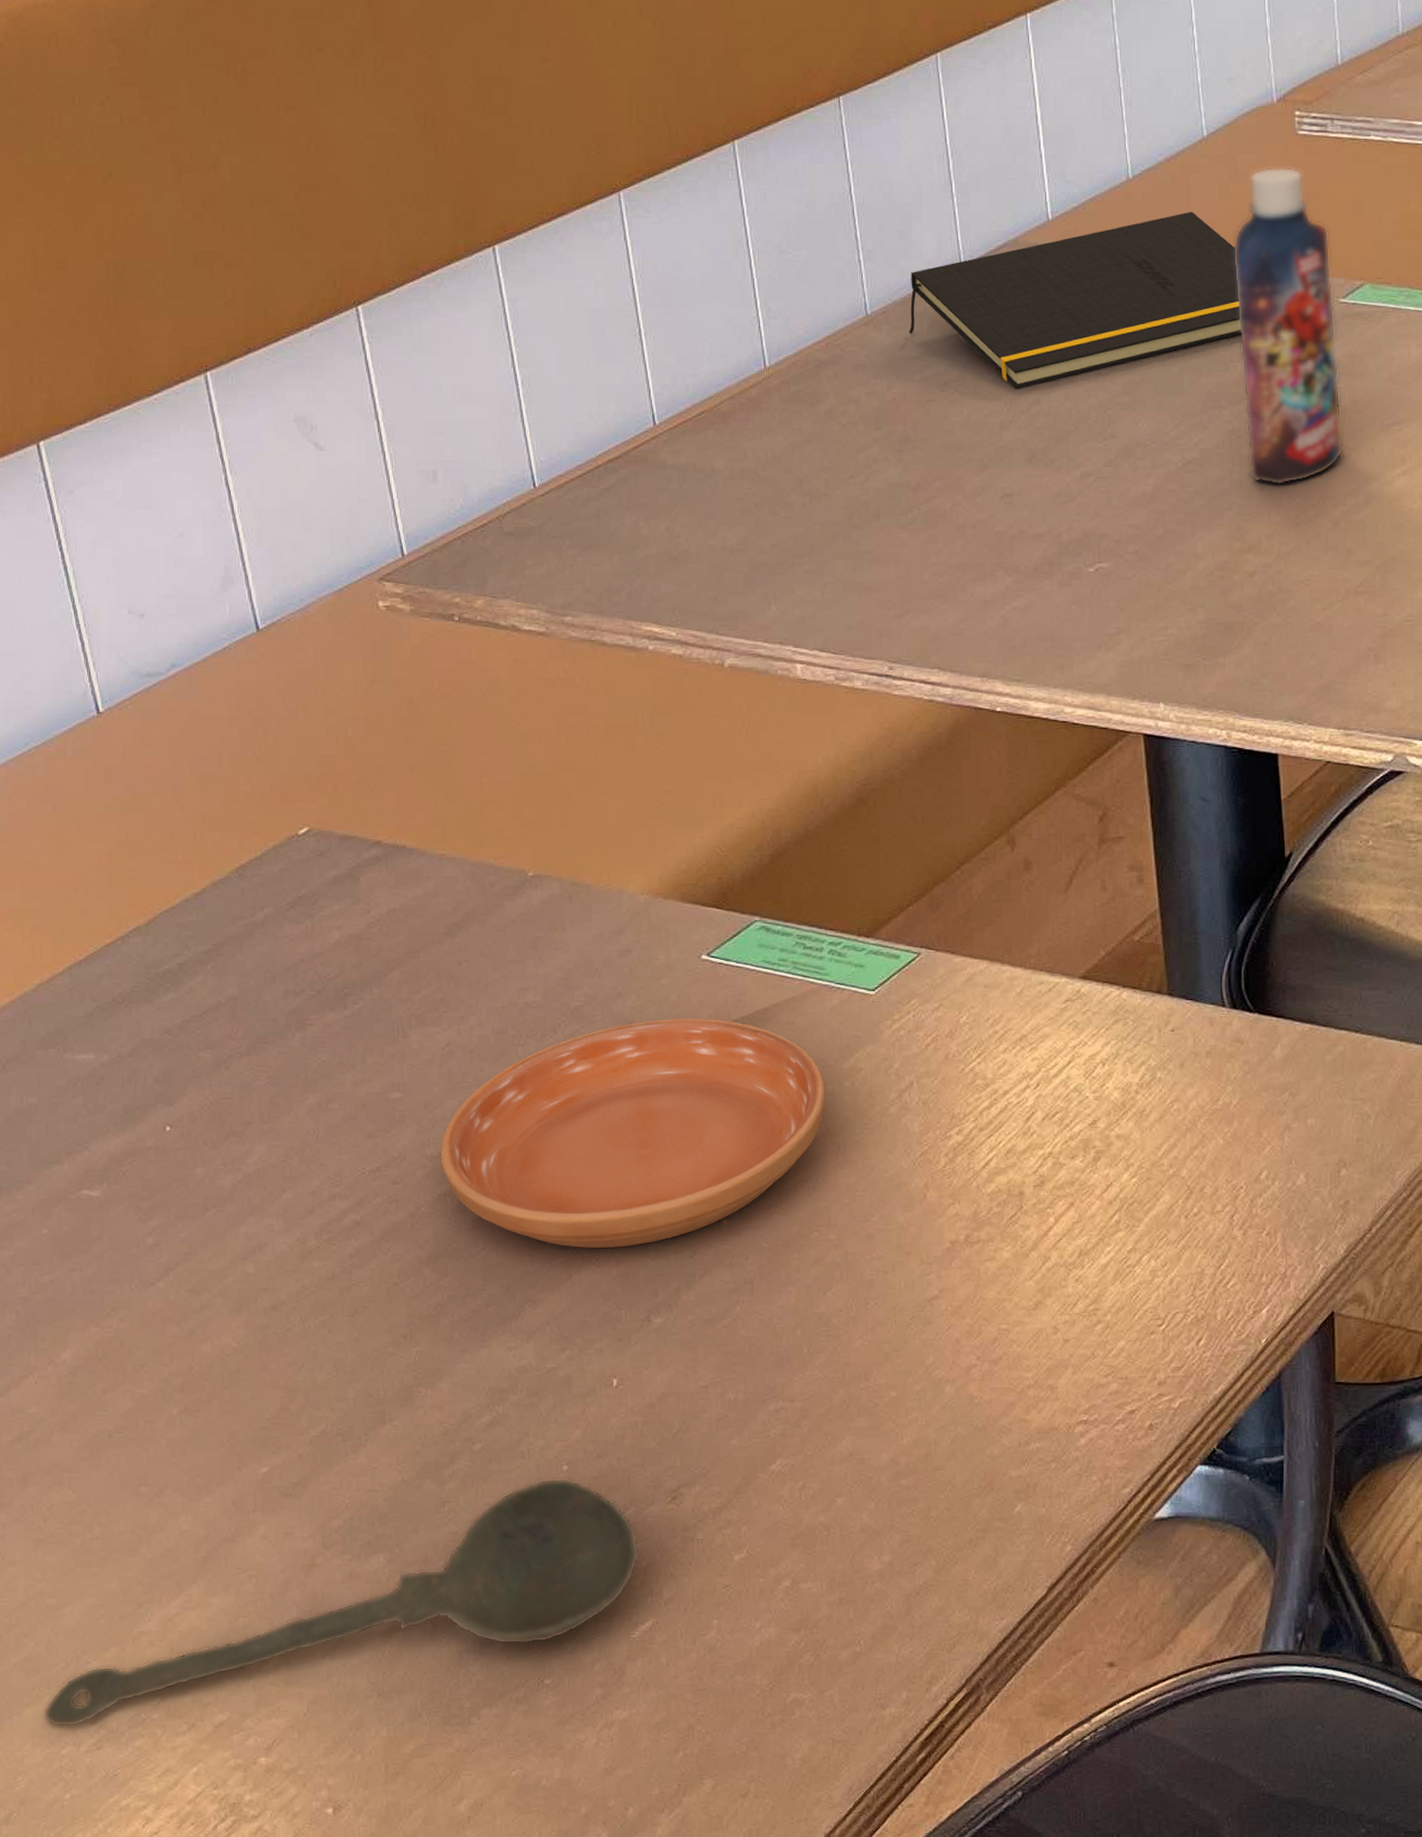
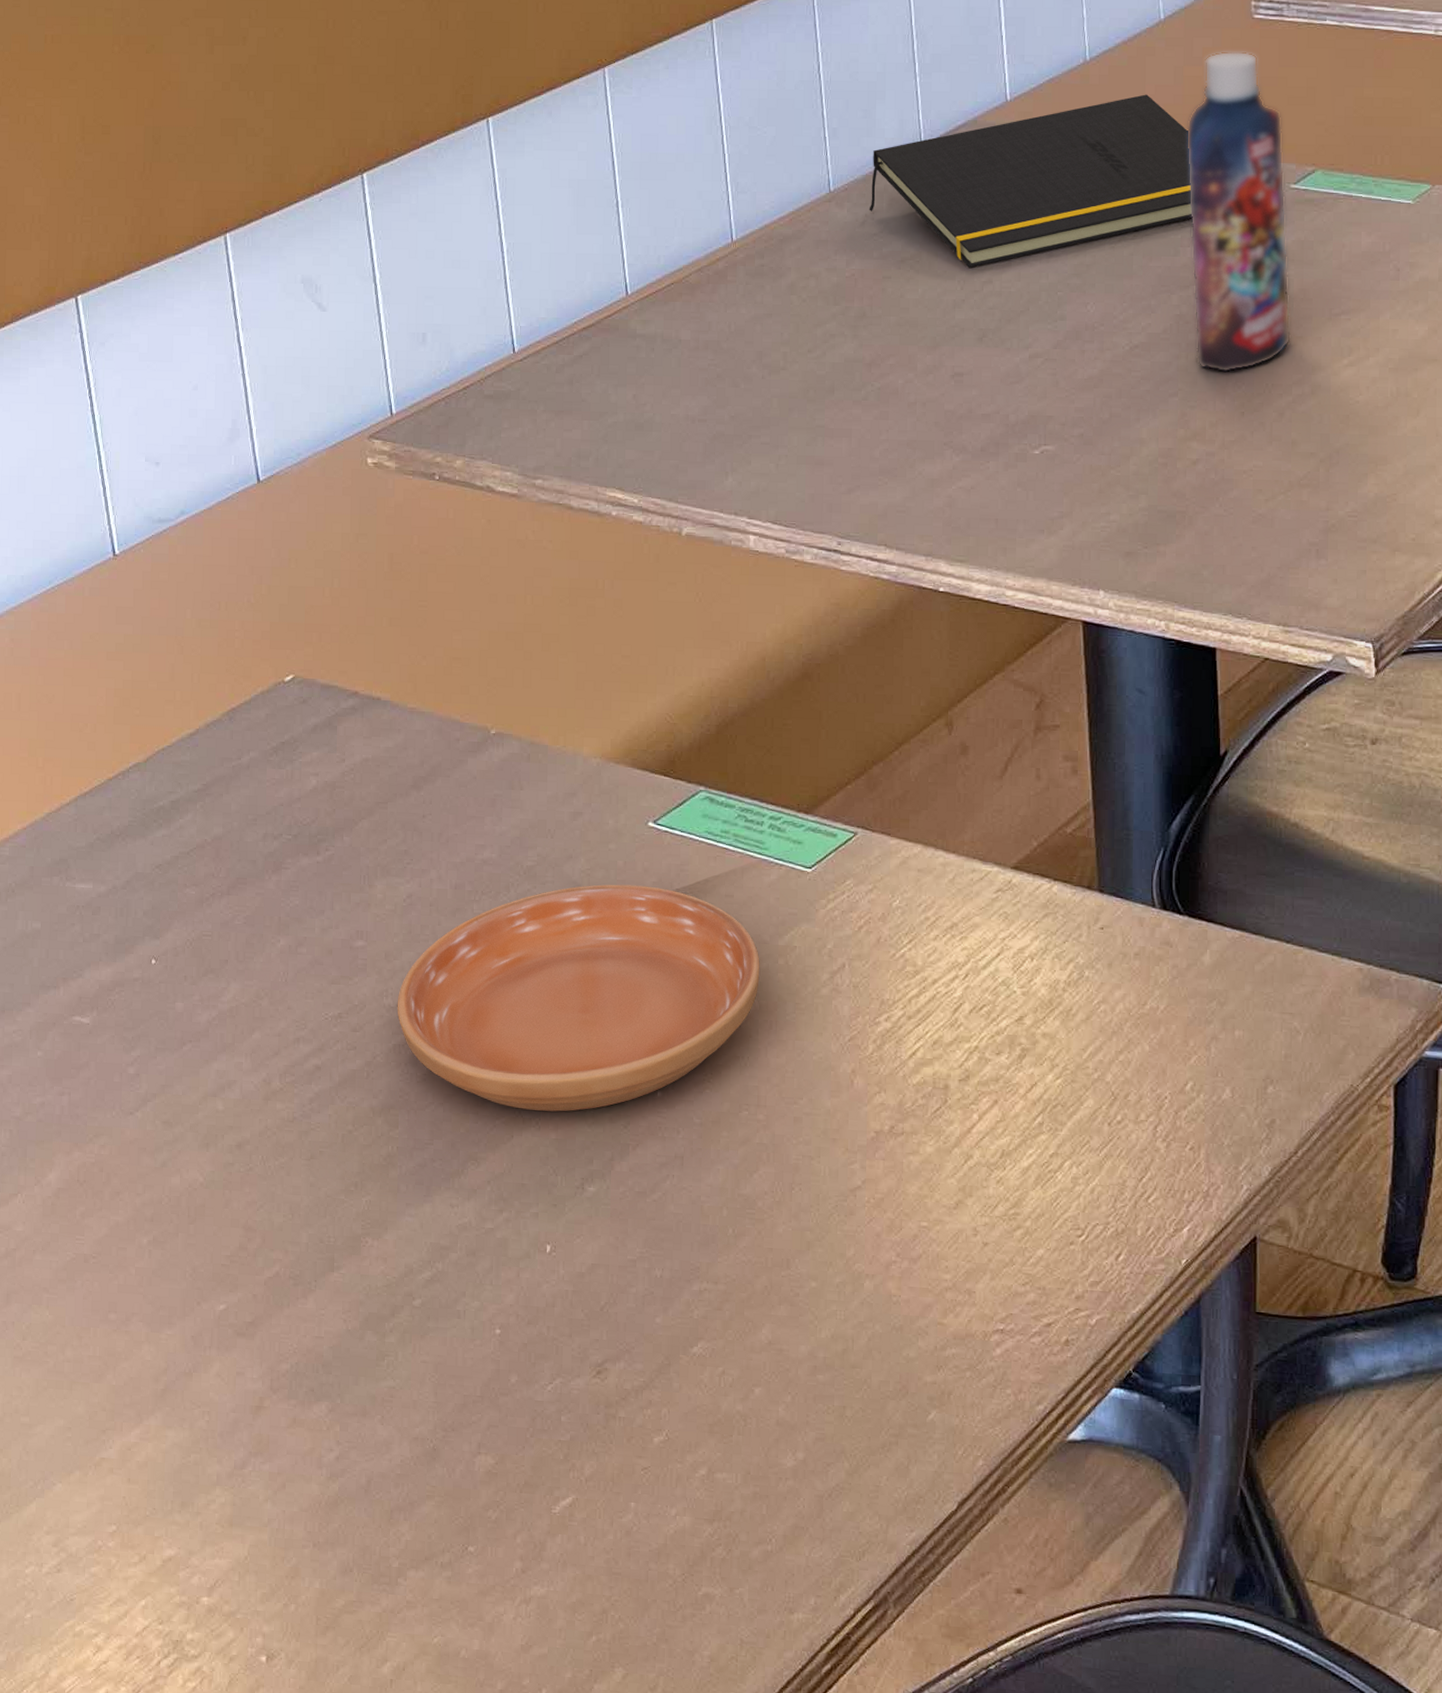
spoon: present [42,1478,640,1728] -> none [10,1340,565,1548]

